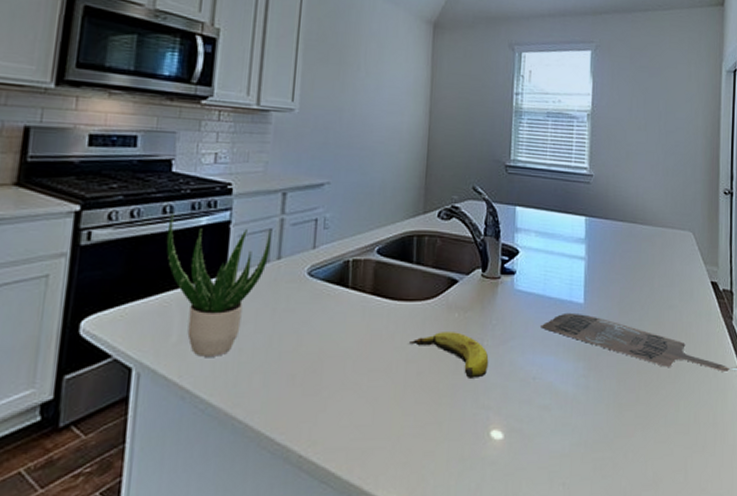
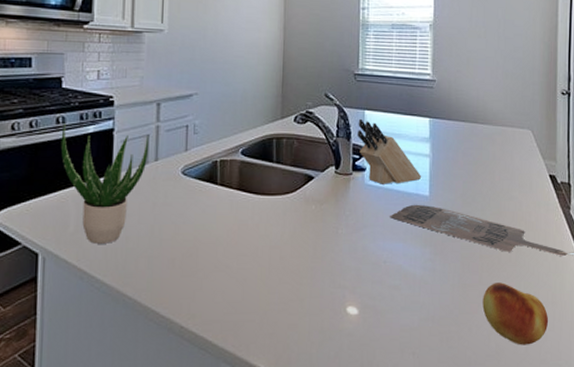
banana: present [408,332,489,378] -> none [271,222,344,262]
knife block: none [507,215,576,290] -> present [357,118,422,184]
fruit: none [639,401,710,473] -> present [482,282,549,345]

